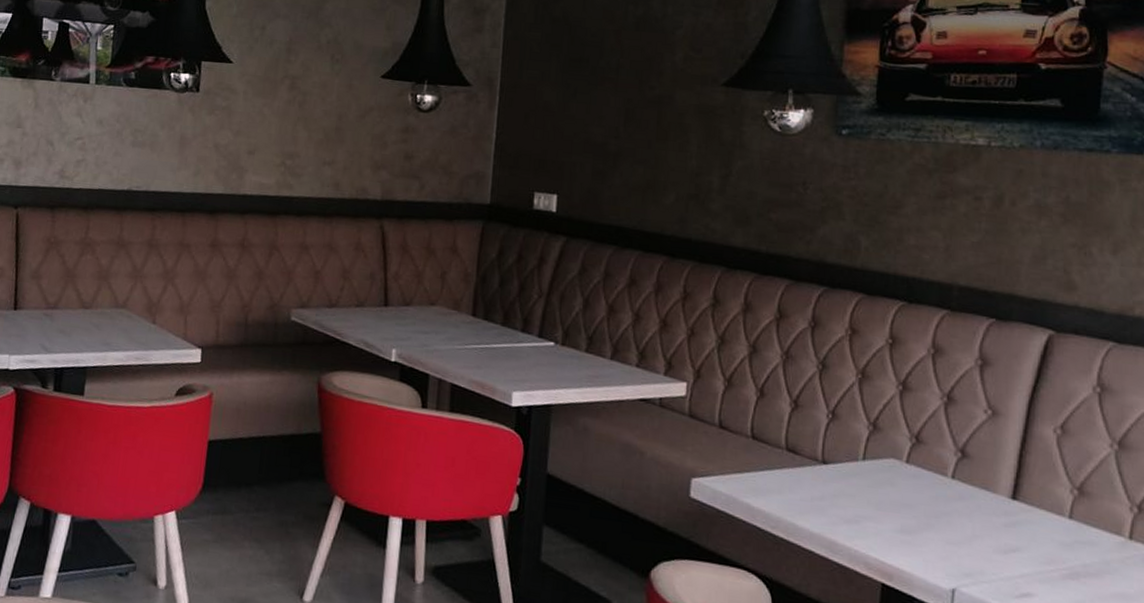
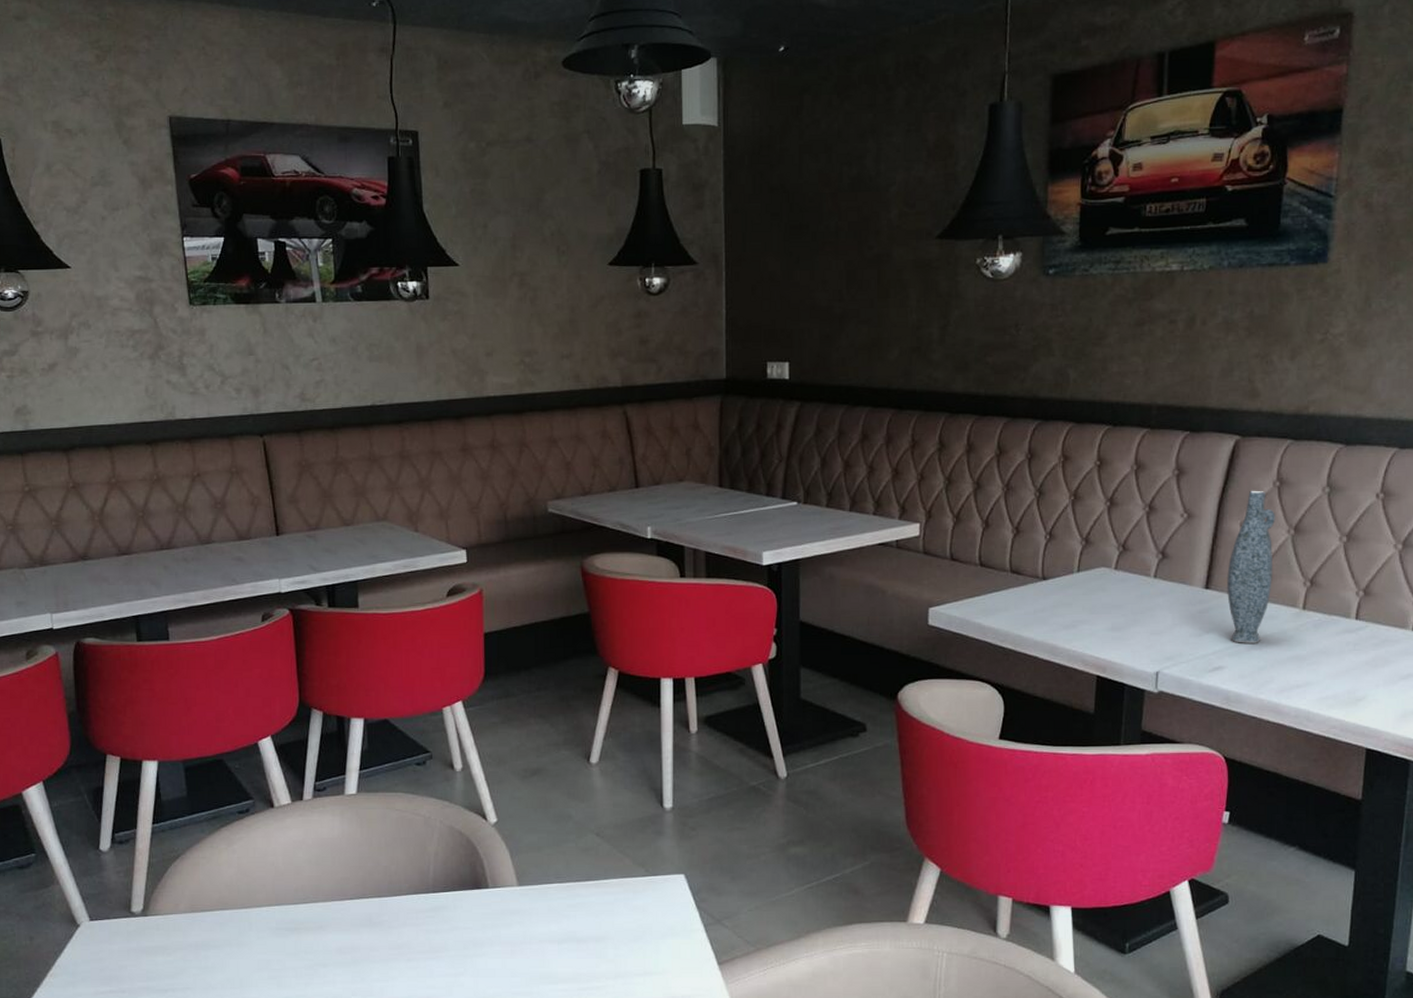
vase: none [1038,393,1095,572] -> present [1227,490,1275,643]

